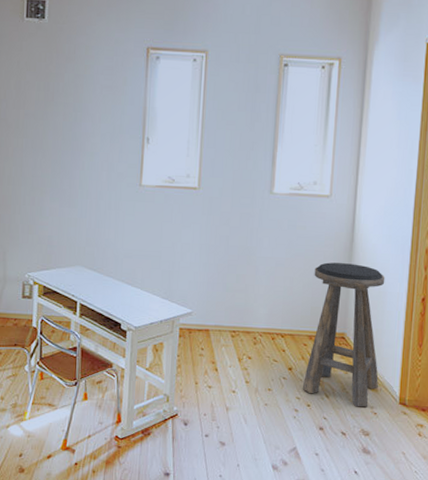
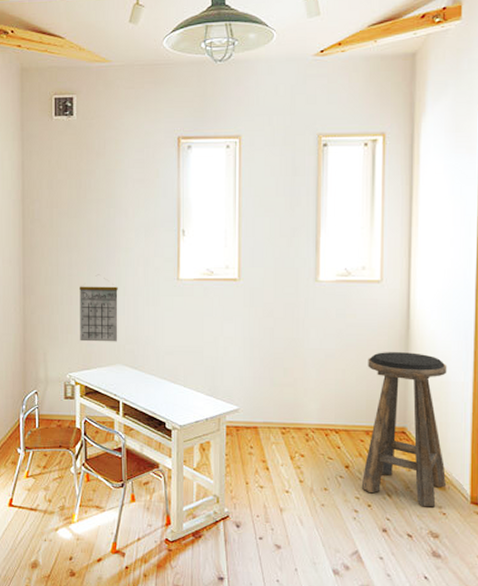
calendar: none [40,176,81,244] -> present [80,274,118,342]

